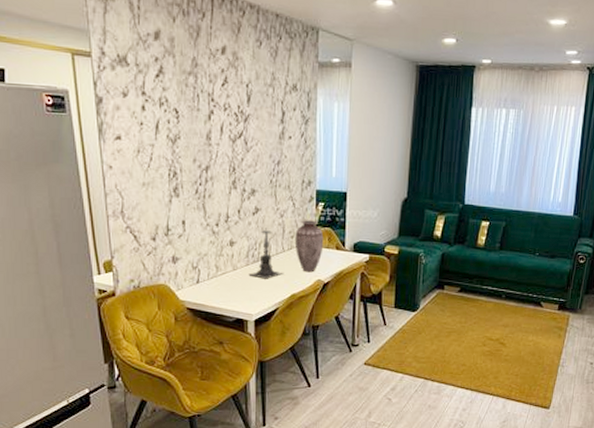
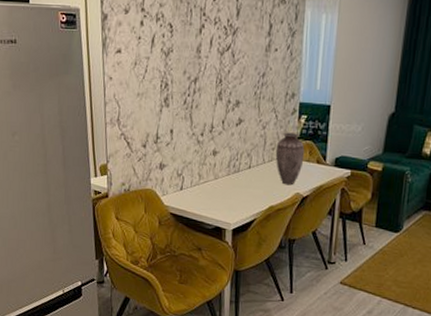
candle holder: present [248,228,284,279] -> none [229,139,264,190]

